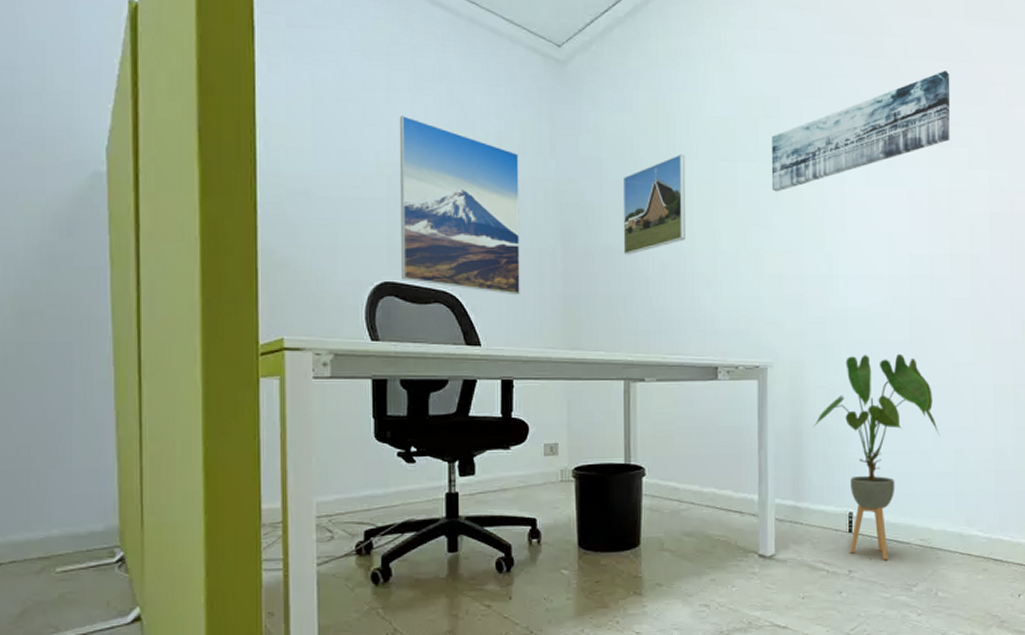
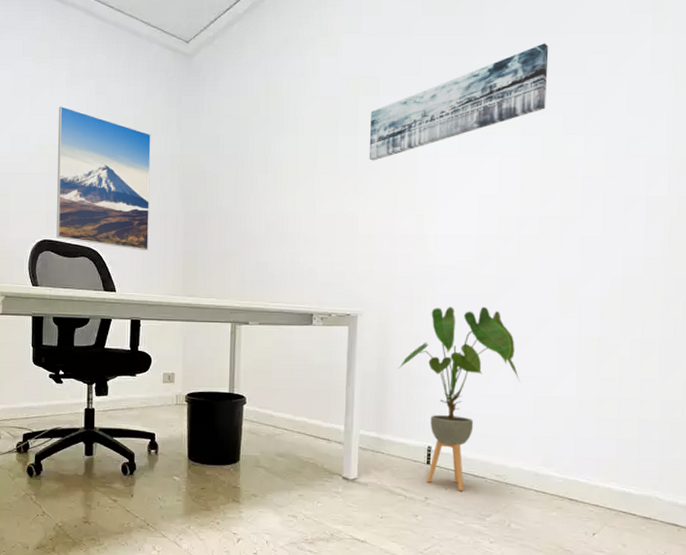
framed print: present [622,154,686,255] -> none [235,130,292,218]

